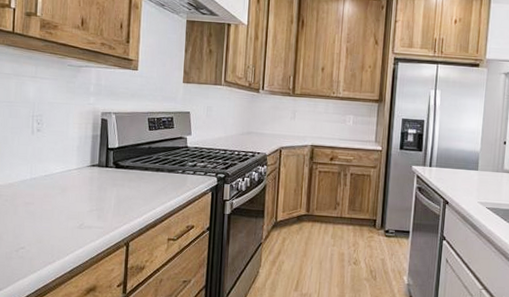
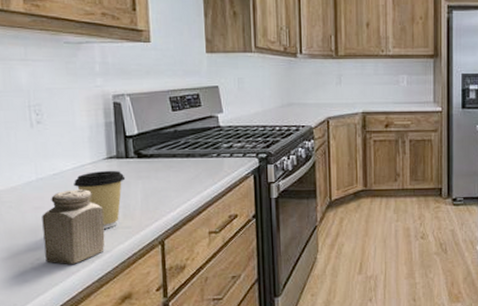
salt shaker: none [29,190,81,255] -> present [42,189,105,264]
coffee cup: none [60,176,104,227] -> present [74,170,126,229]

